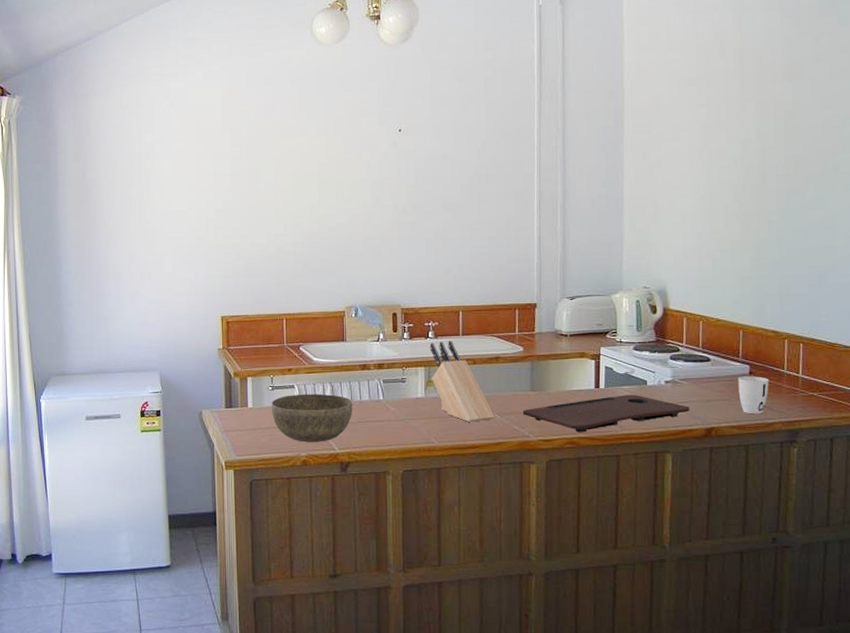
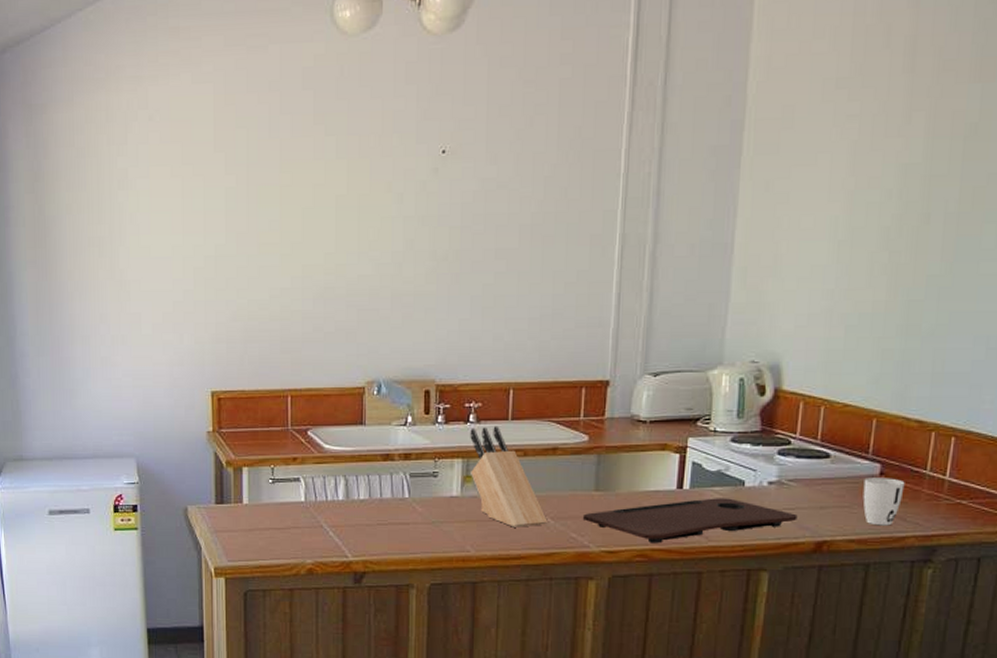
bowl: present [271,393,353,442] -> none [271,488,372,547]

